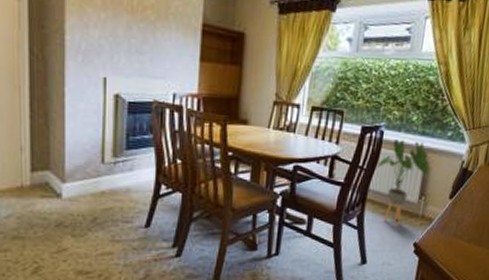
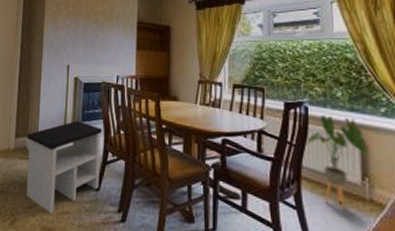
side table: none [48,148,153,256] -> present [26,120,102,214]

